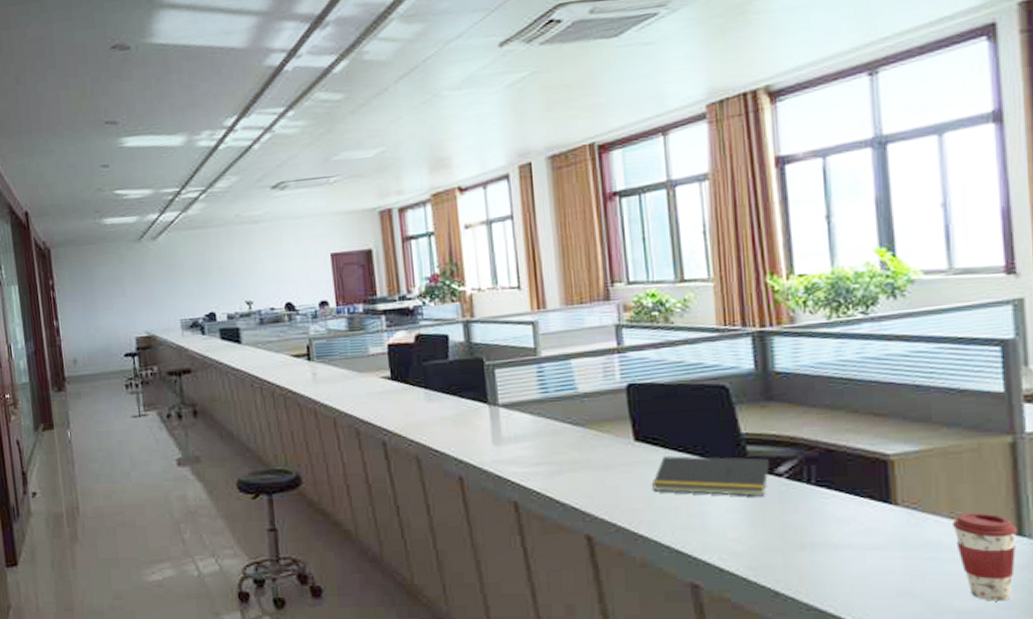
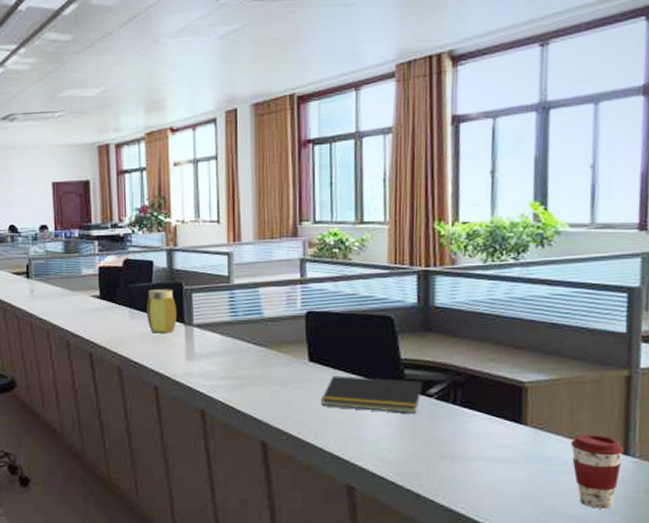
jar: none [444,365,480,416] -> present [146,289,178,333]

